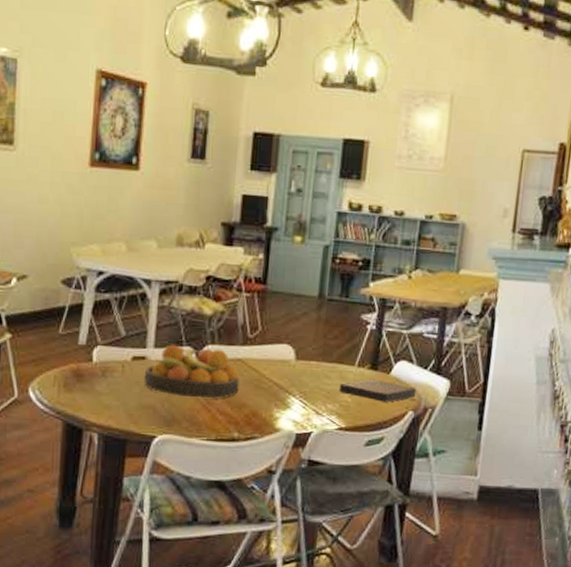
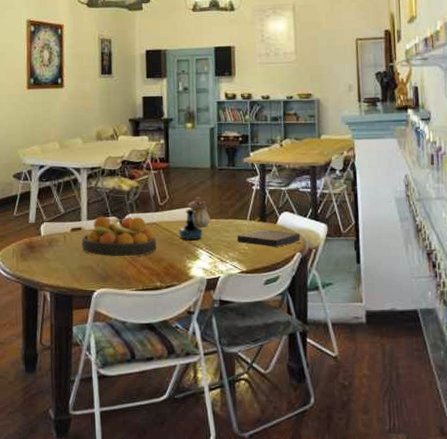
tequila bottle: none [268,346,299,386] -> present [179,209,203,241]
teapot: none [284,331,310,370] -> present [188,197,210,227]

